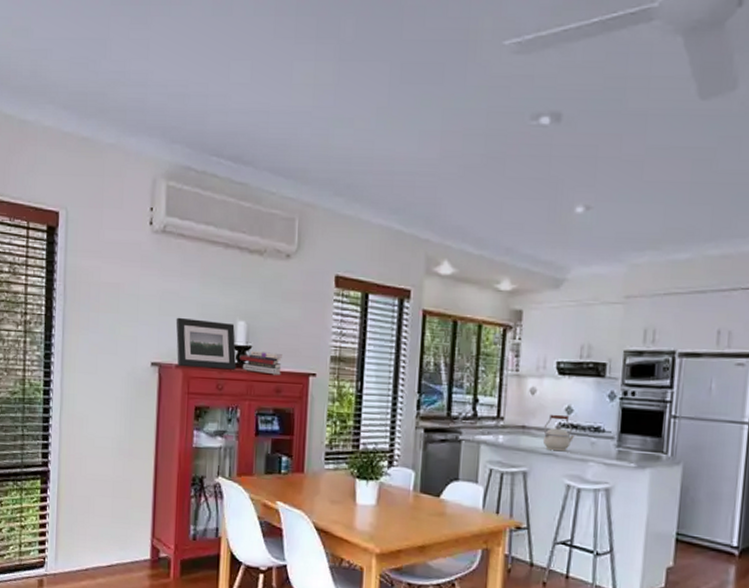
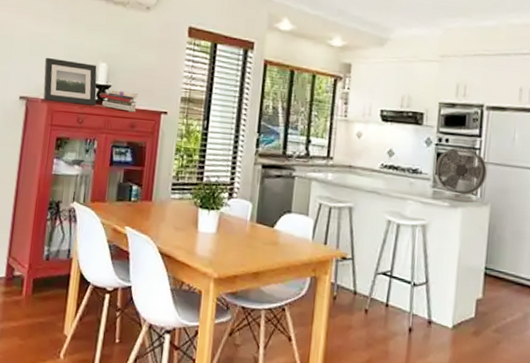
kettle: present [542,414,574,452] -> none [367,156,395,190]
desk fan: none [618,400,680,461] -> present [434,146,488,202]

